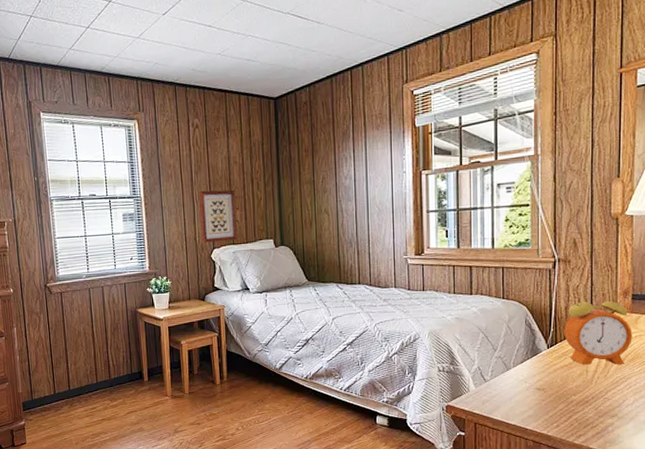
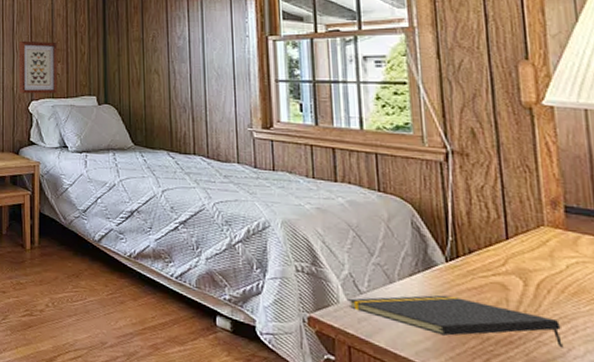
notepad: none [476,374,621,404] -> present [348,294,565,348]
alarm clock: present [564,291,633,365] -> none [467,194,573,298]

